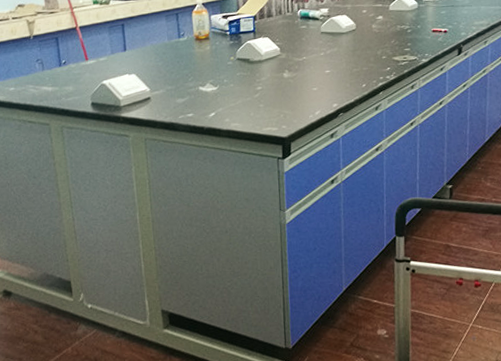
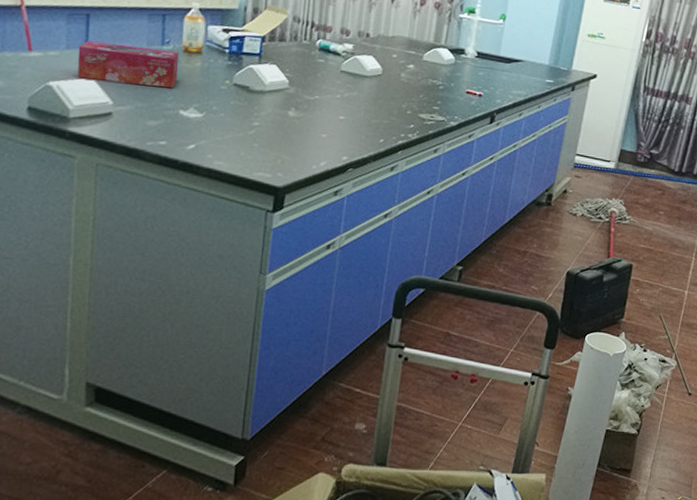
tissue box: none [120,41,194,75] -> present [77,41,180,89]

